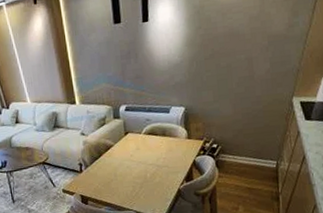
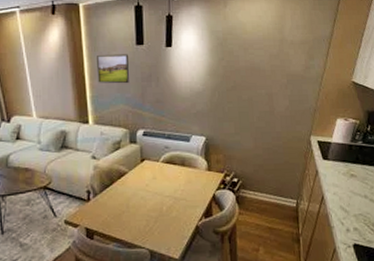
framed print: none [78,34,110,65] -> present [97,54,129,84]

